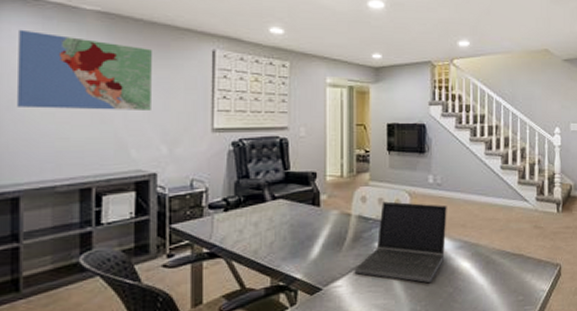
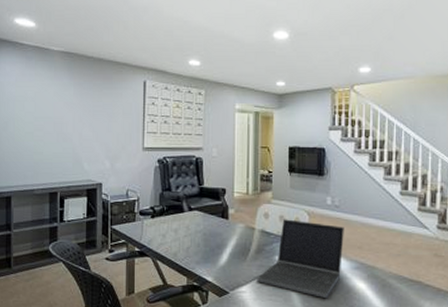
map: present [16,29,152,110] -> none [9,68,99,131]

